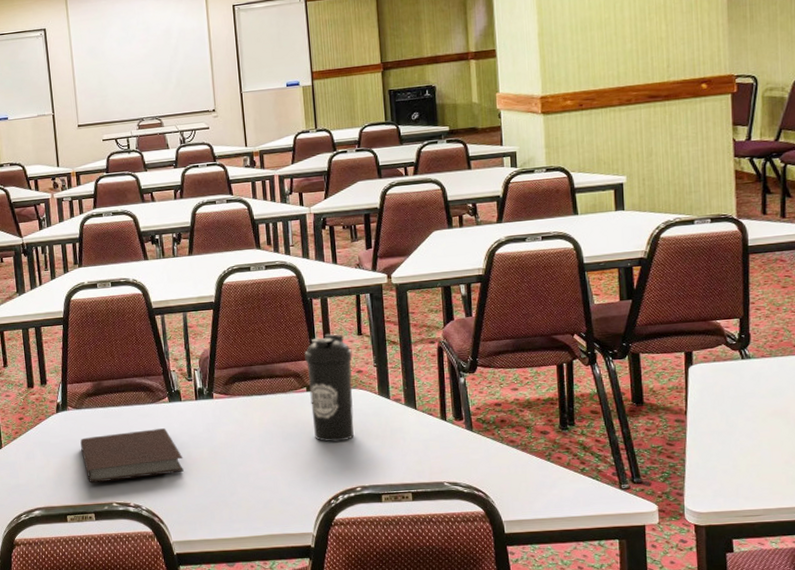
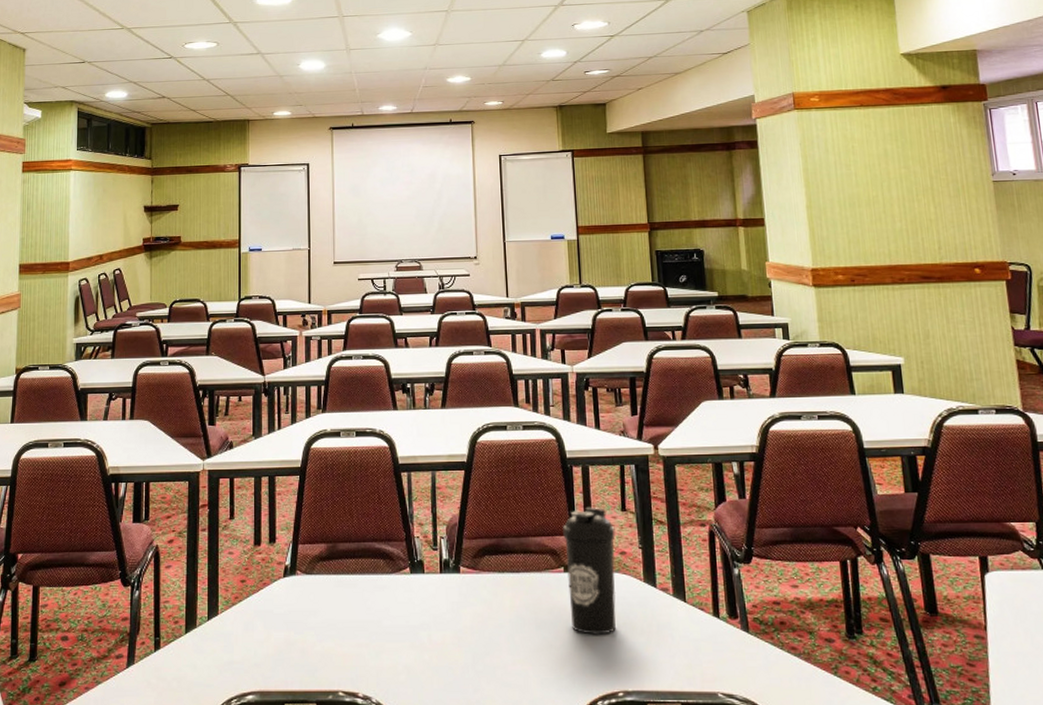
notebook: present [80,428,185,483] -> none [307,604,423,665]

